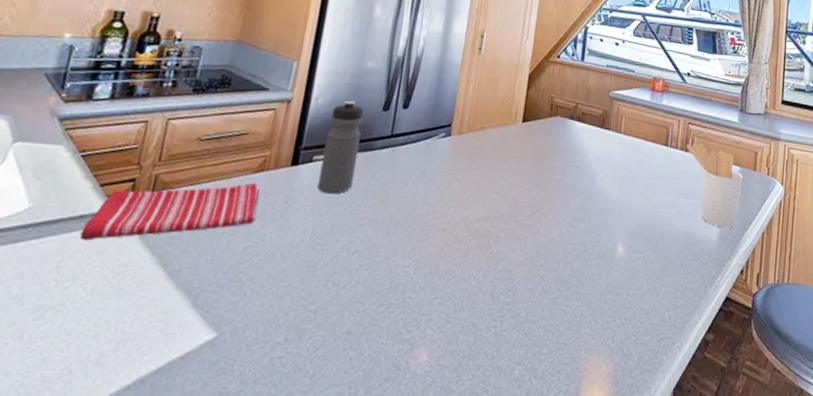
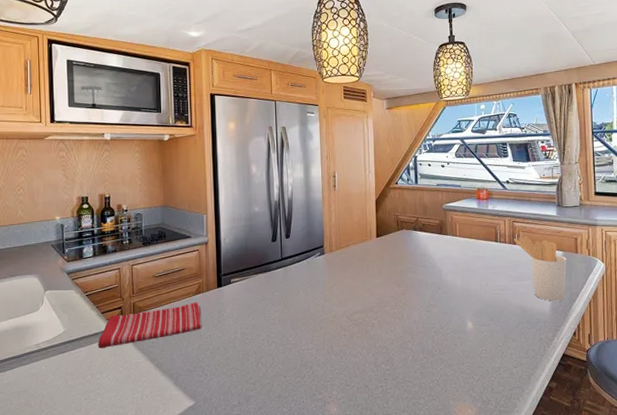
water bottle: present [317,100,364,194] -> none [236,237,262,304]

